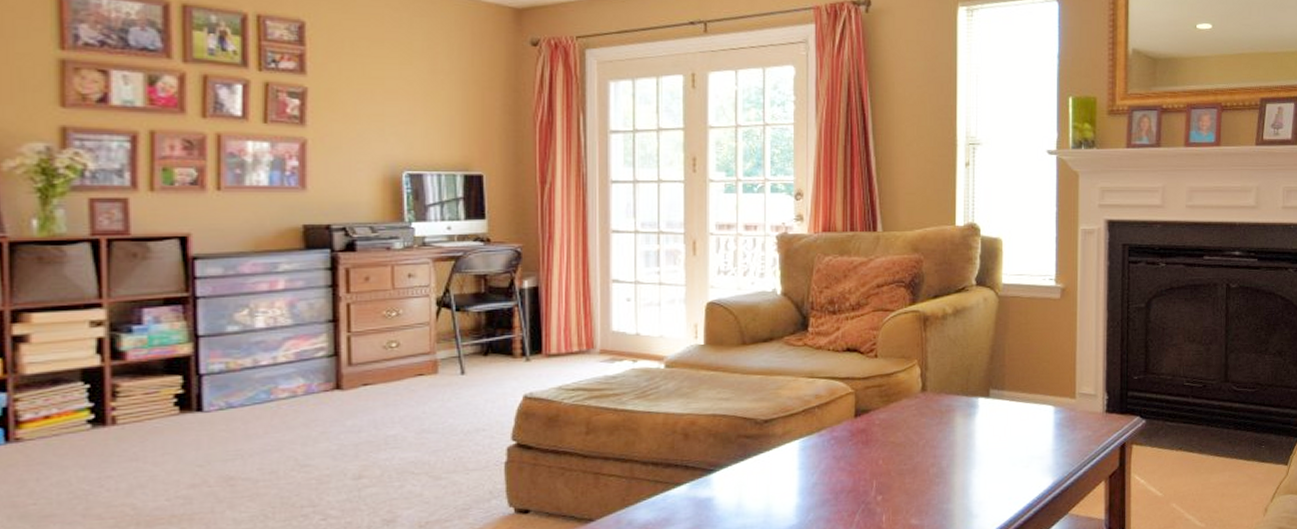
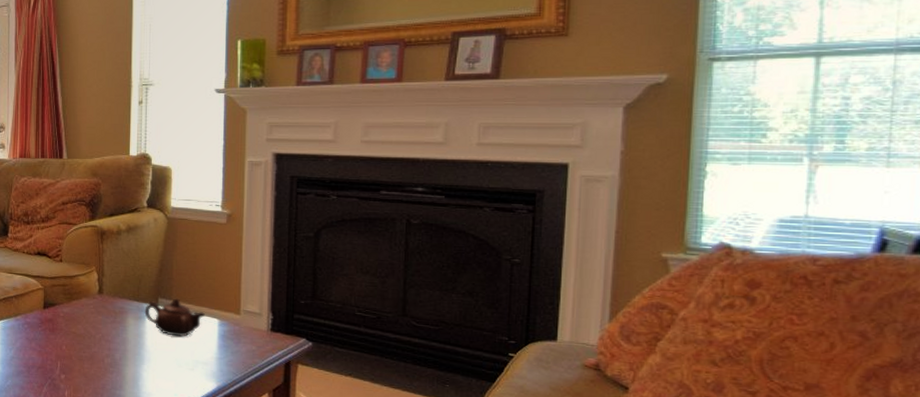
teapot: none [974,387,1039,431] -> present [144,298,205,337]

